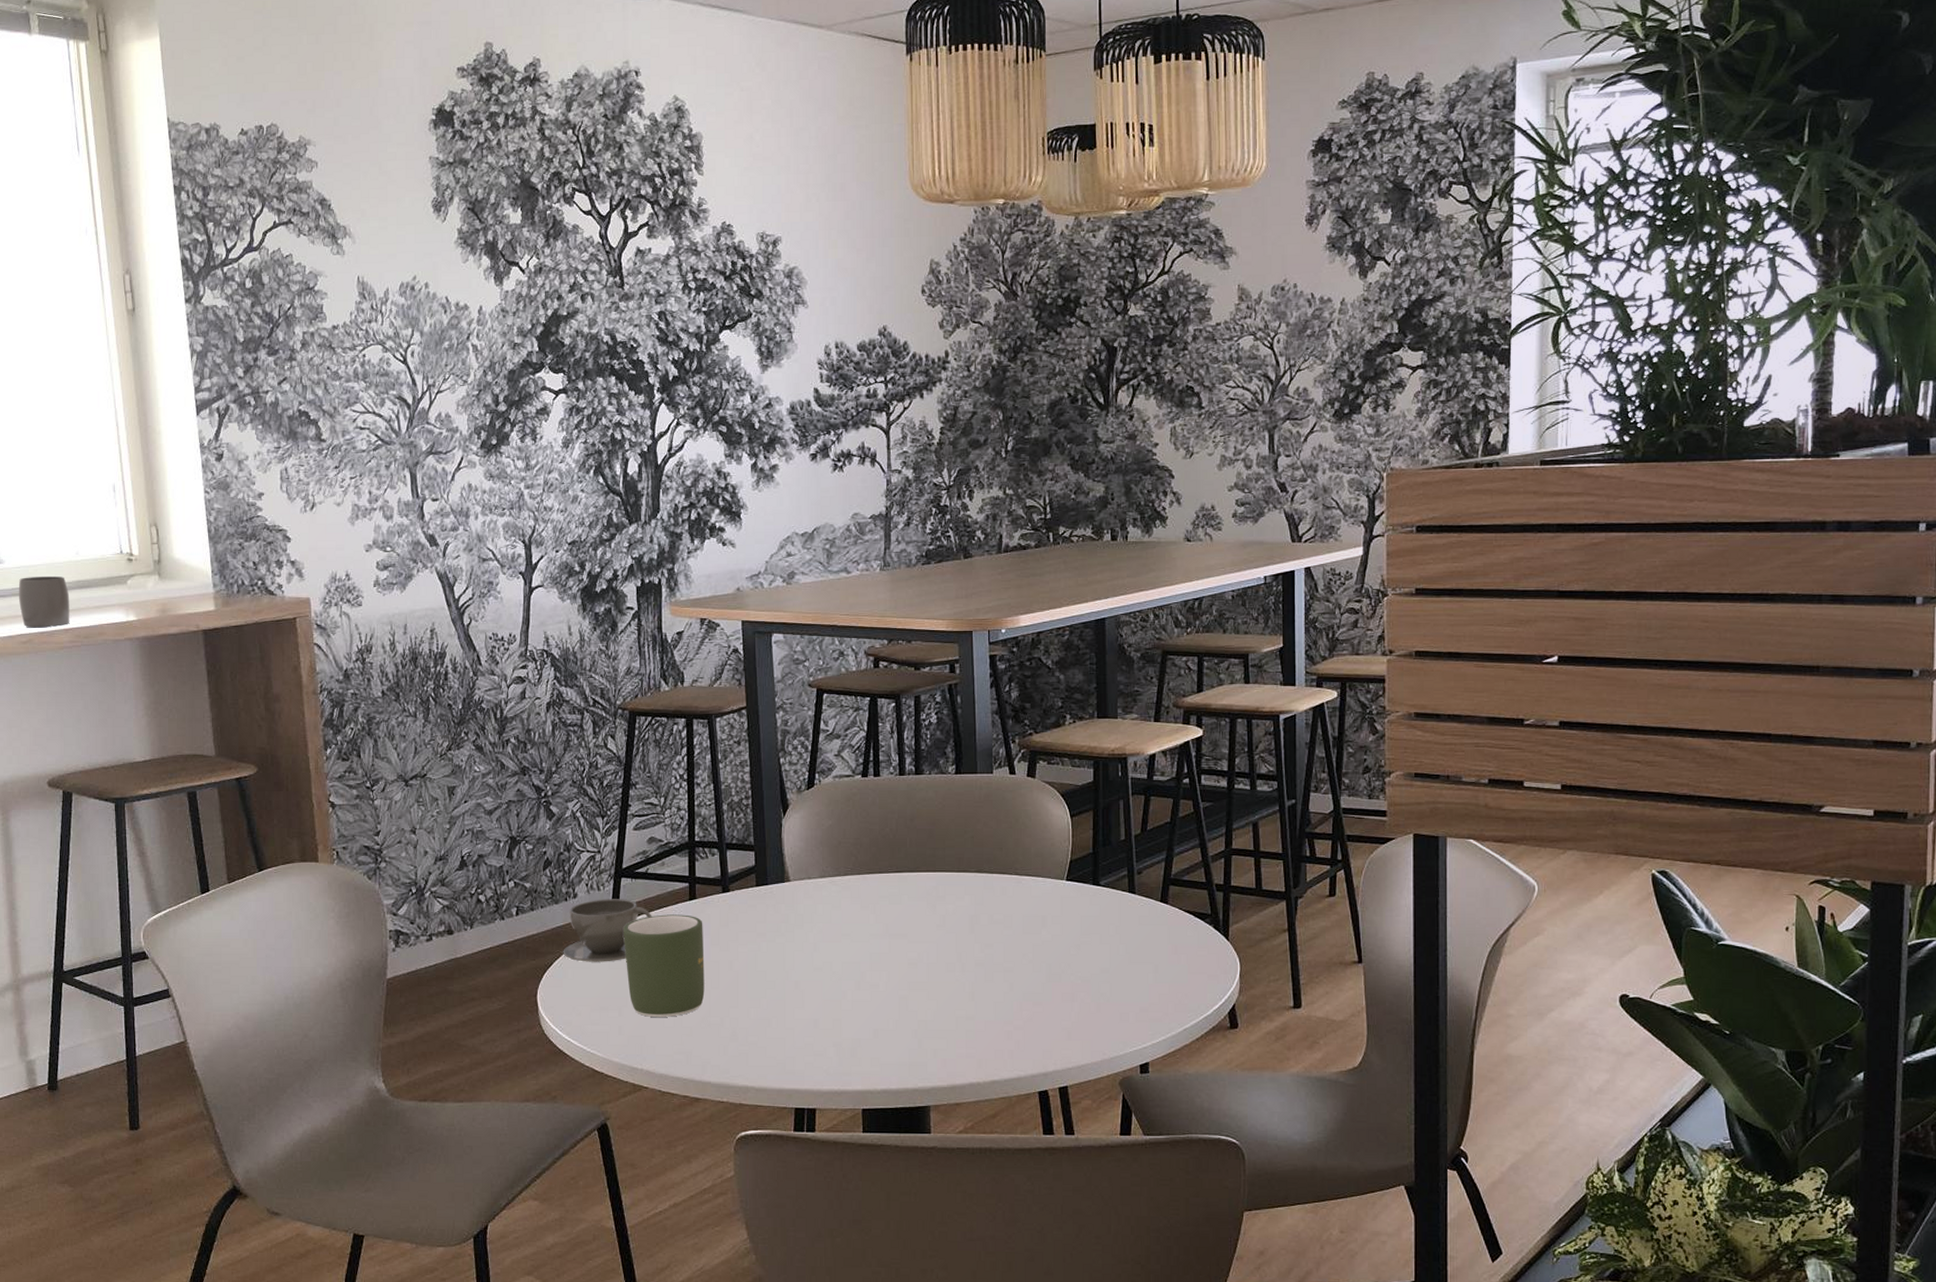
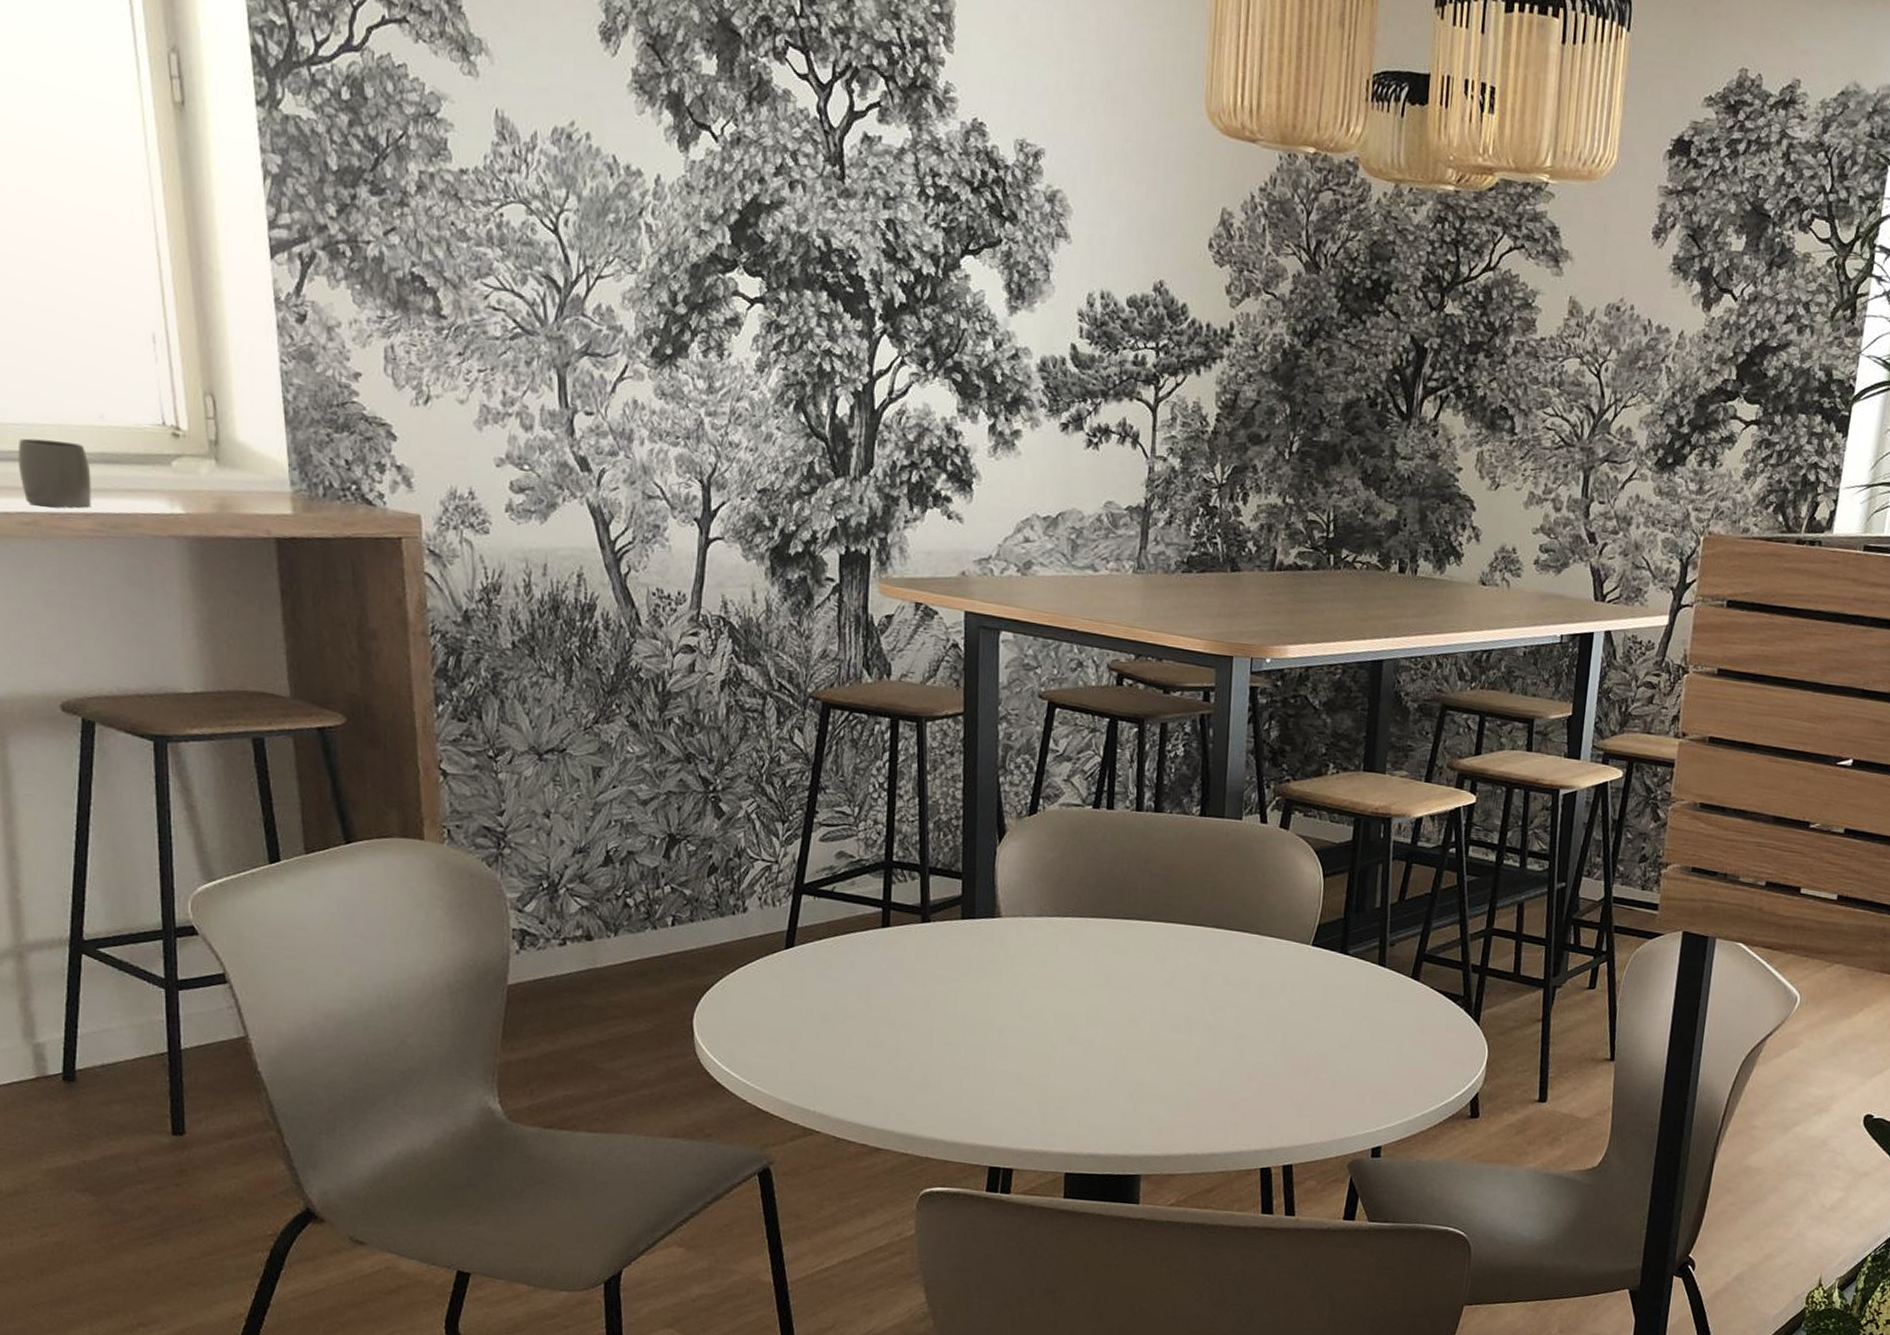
teacup: present [563,899,652,962] -> none [727,916,837,989]
mug: present [623,914,705,1017] -> none [801,941,897,1057]

